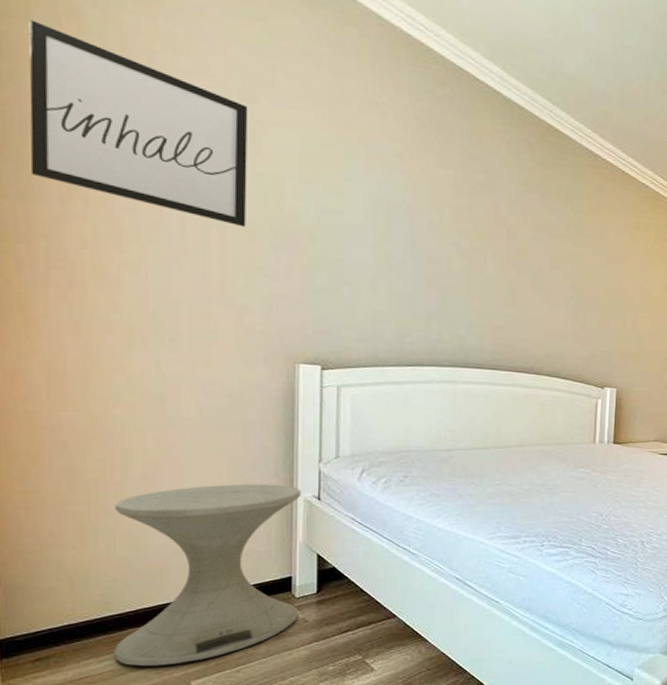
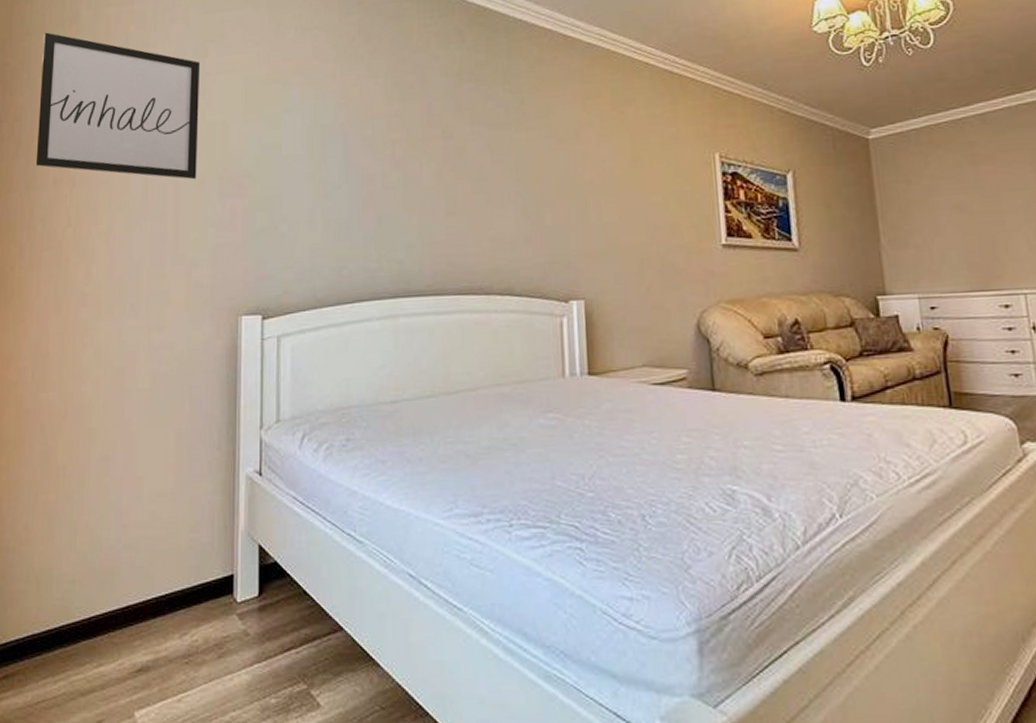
side table: present [114,483,302,667] -> none [68,459,244,690]

